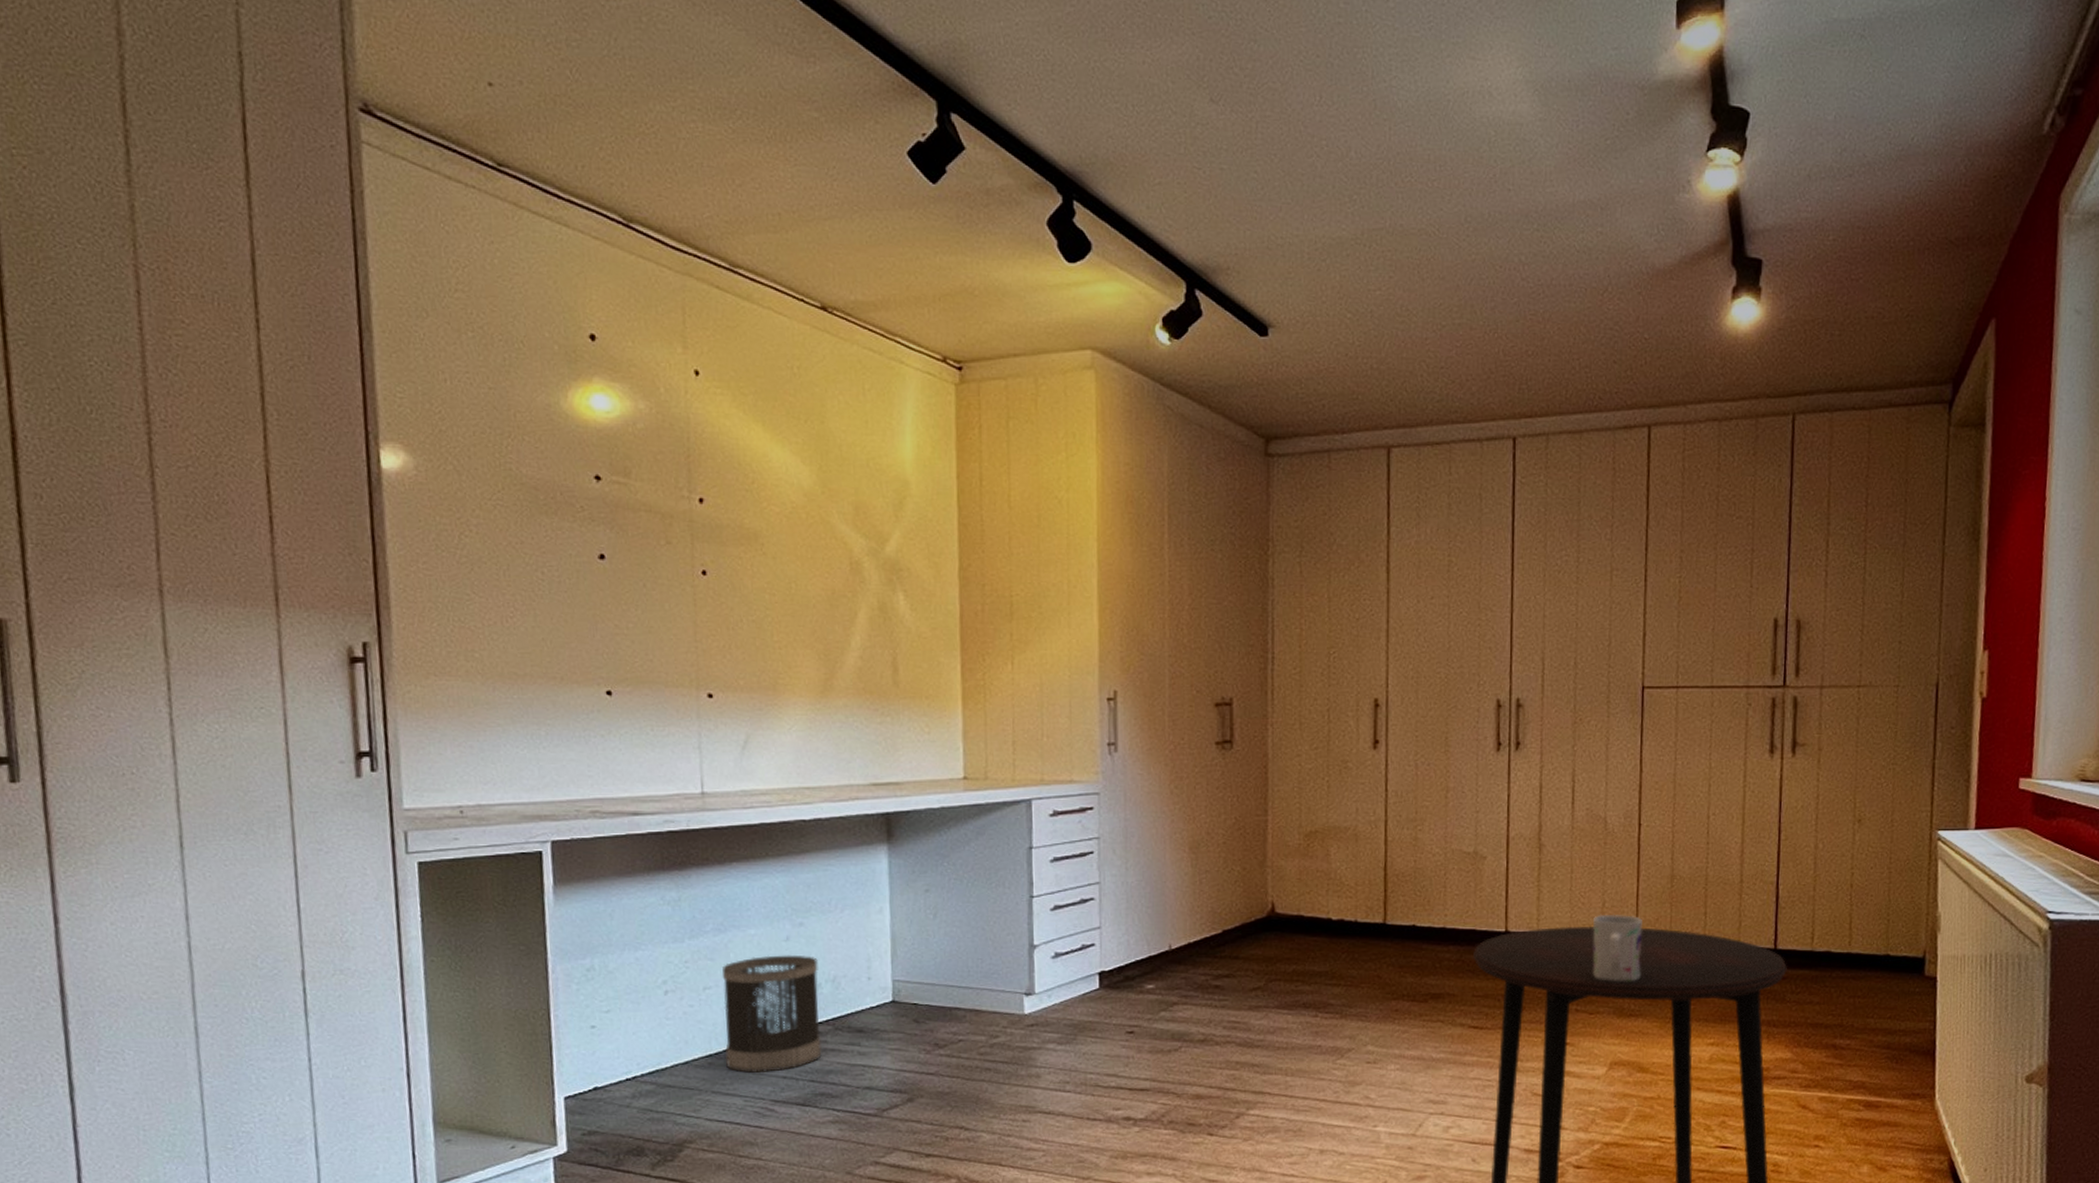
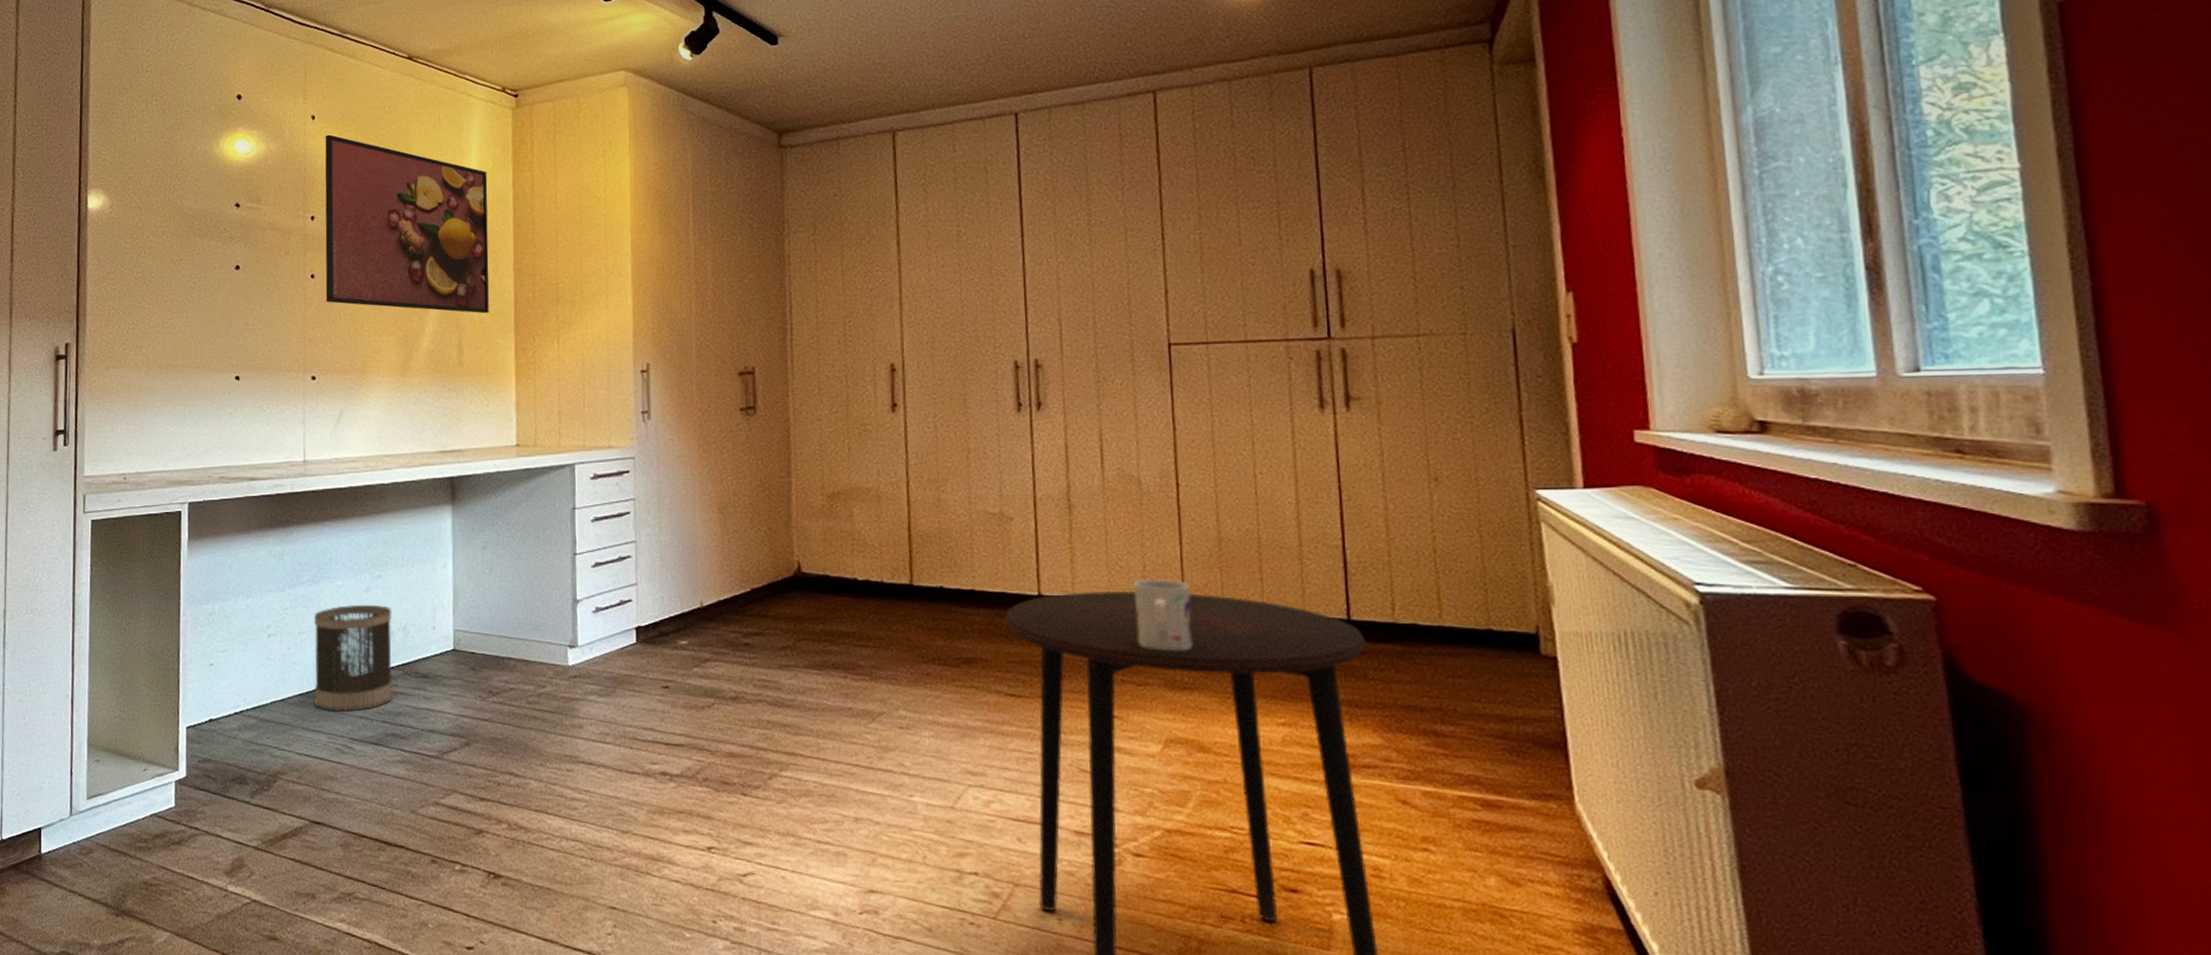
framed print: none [714,396,930,628] -> present [325,134,489,314]

